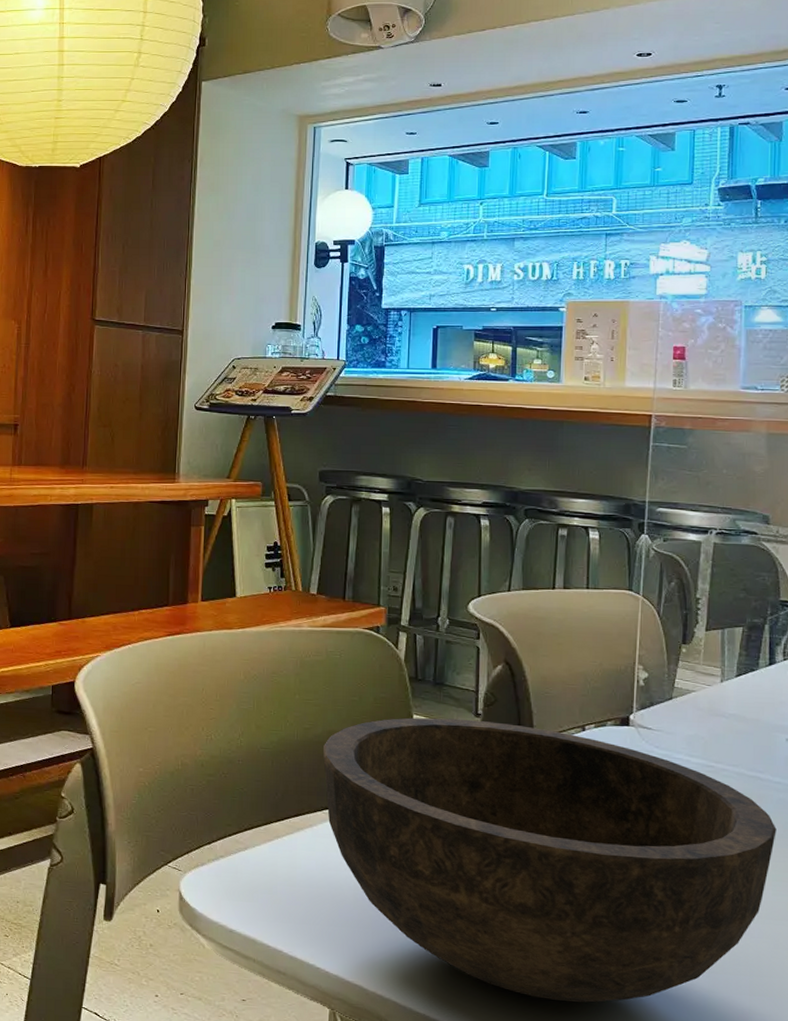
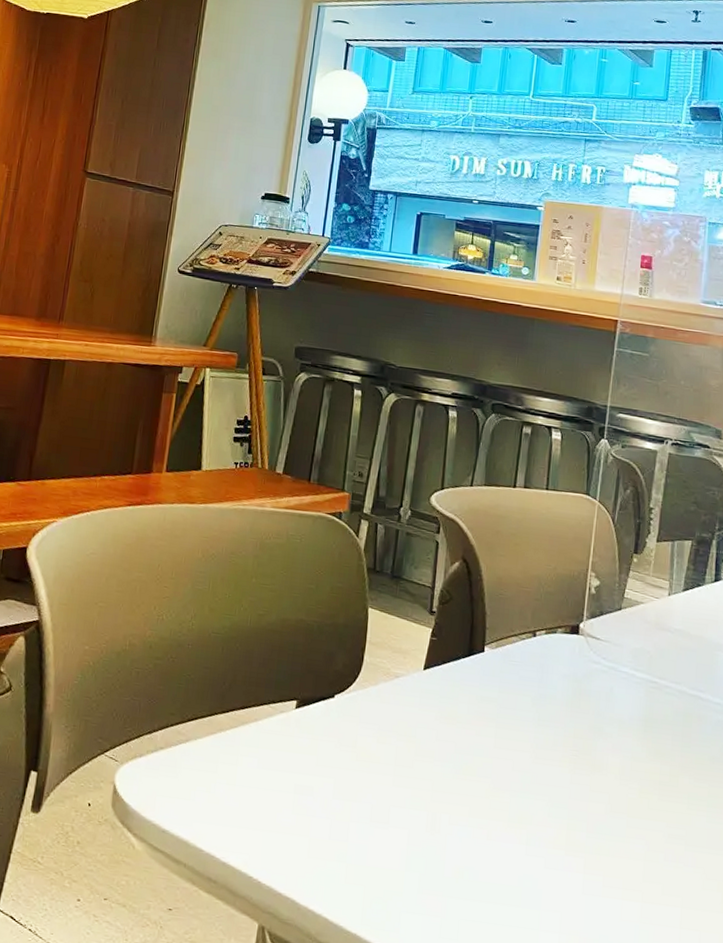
bowl: present [322,717,777,1003] -> none [274,610,714,929]

